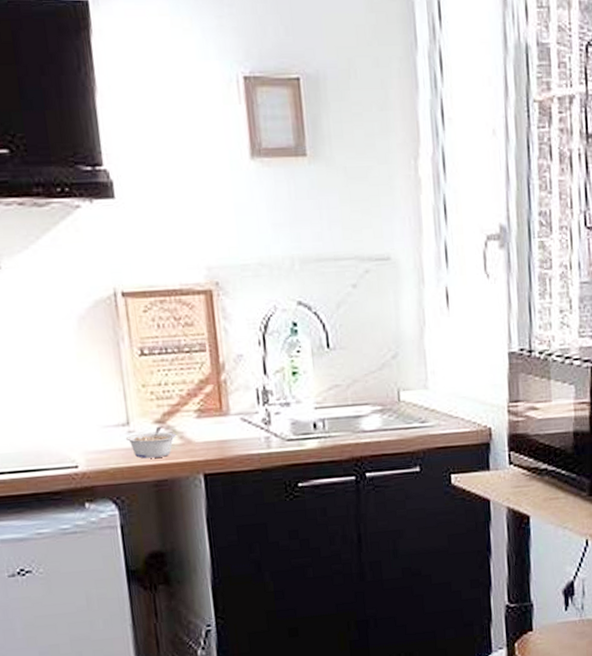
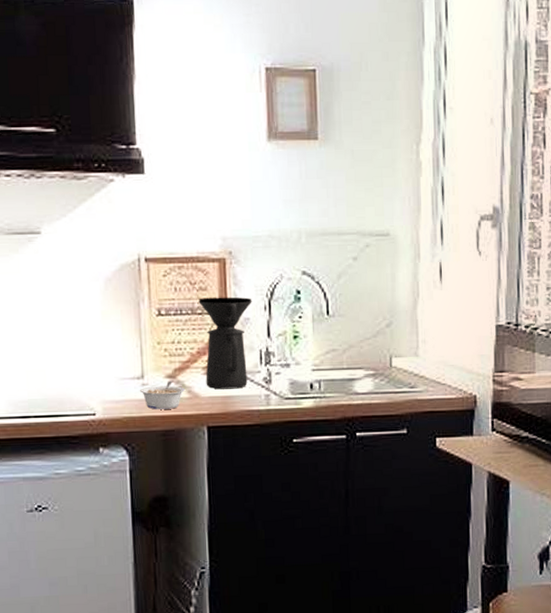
coffee maker: none [185,332,245,434] -> present [198,297,252,390]

